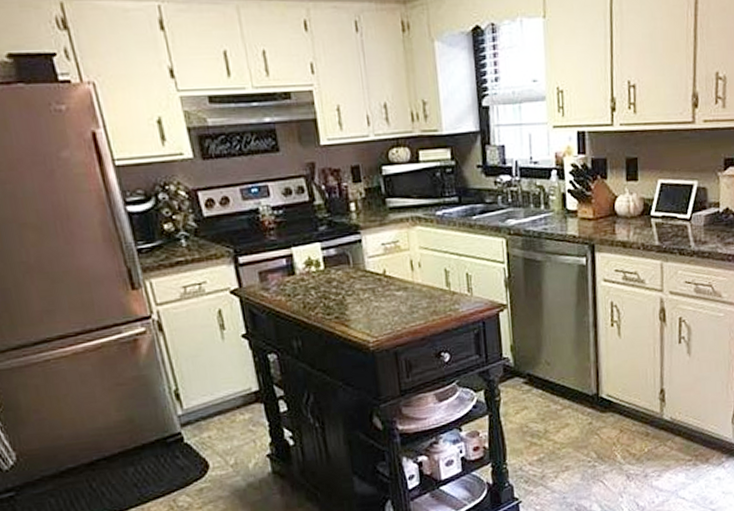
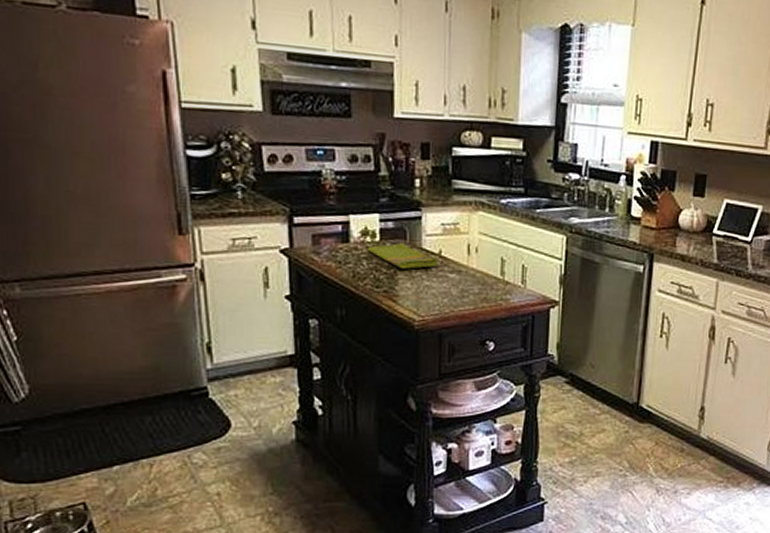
dish towel: none [313,267,384,294] -> present [367,242,438,269]

